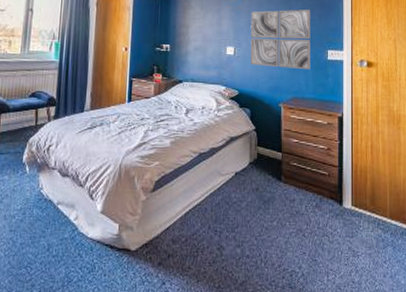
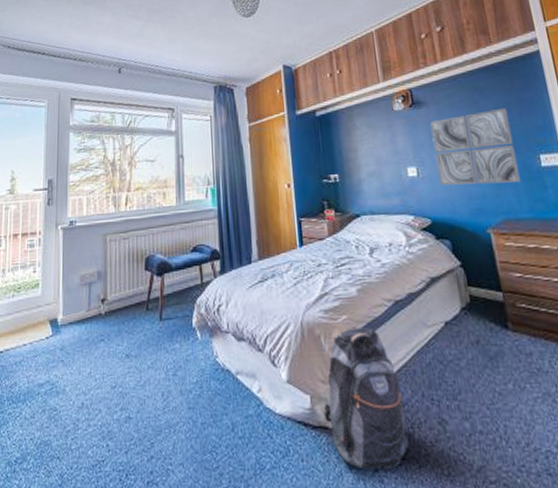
backpack: none [127,173,194,283] -> present [322,328,410,470]

